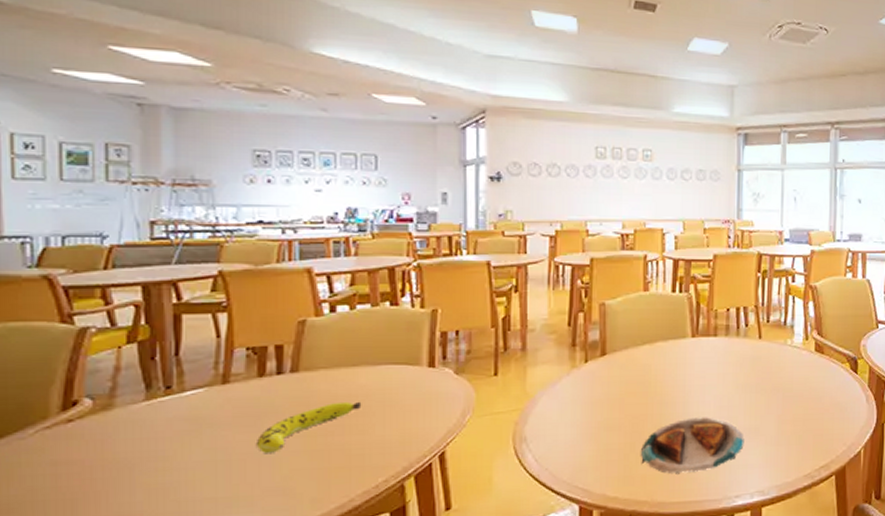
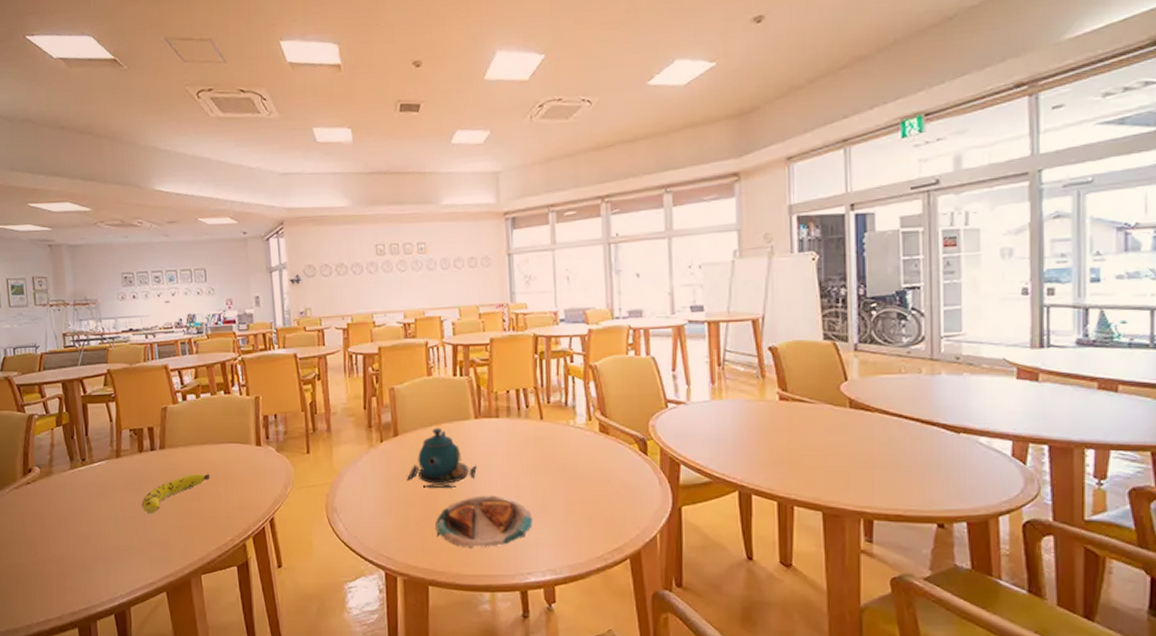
teapot: none [611,346,690,411] -> present [406,428,477,488]

